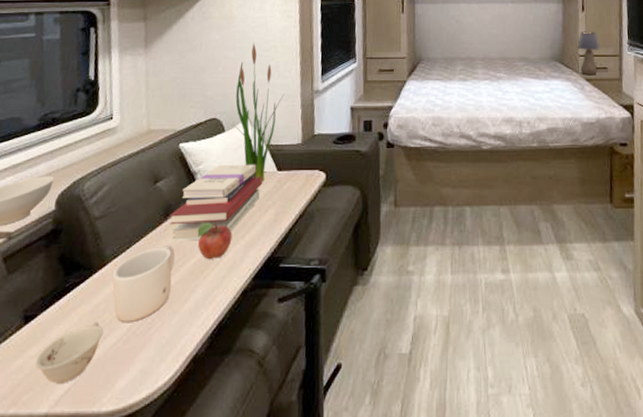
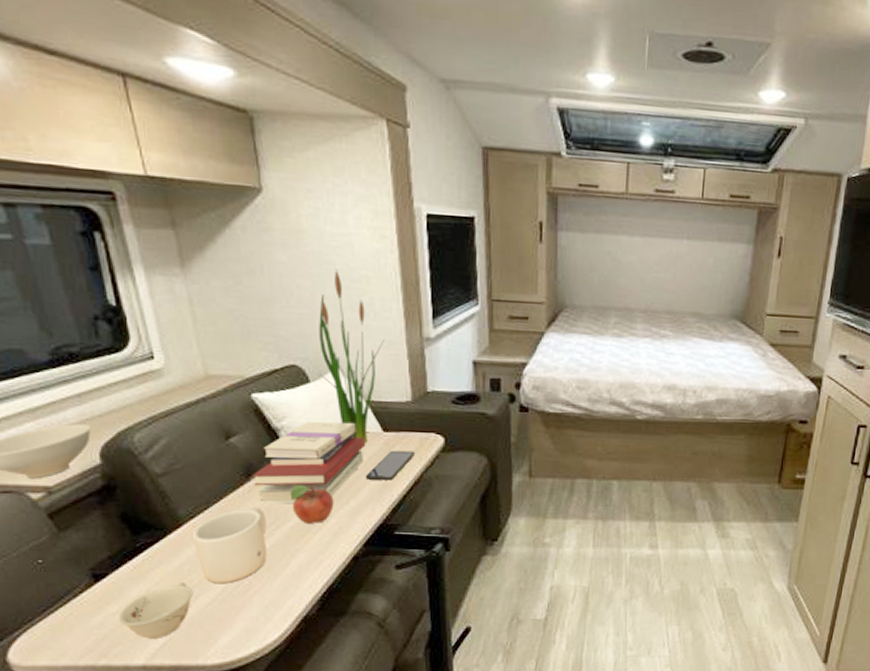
smartphone: none [259,187,301,215] -> present [365,450,415,480]
table lamp: present [577,31,600,76] -> none [765,284,794,340]

